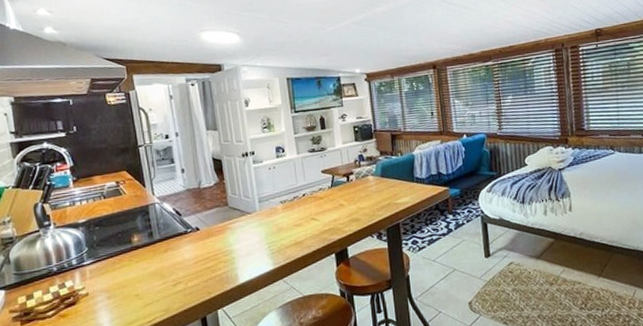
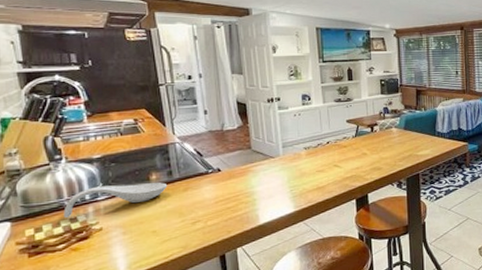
spoon rest: none [52,244,149,284] -> present [63,182,168,218]

